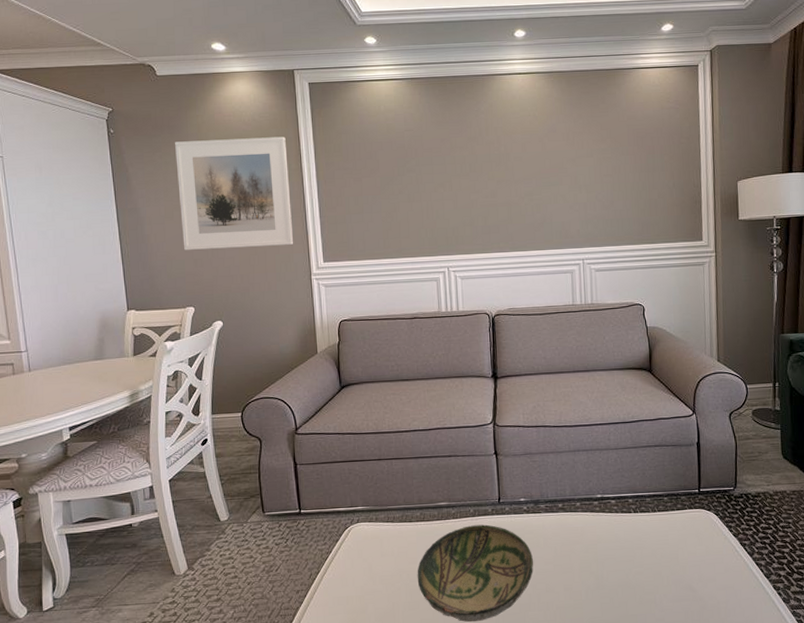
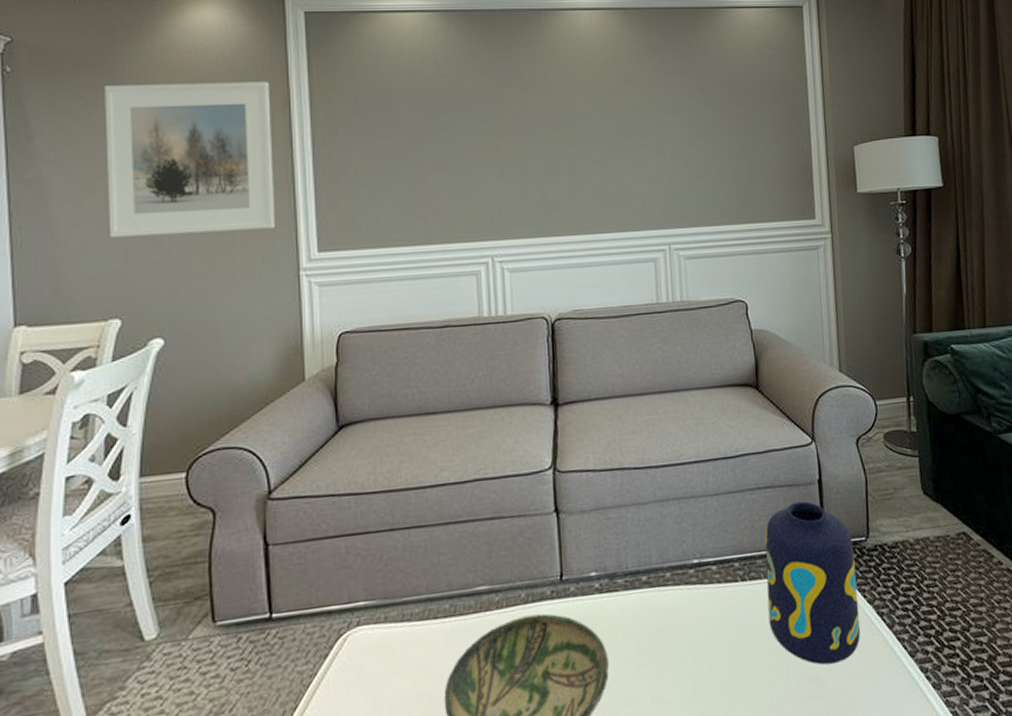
vase: none [653,458,727,577] -> present [765,501,860,665]

